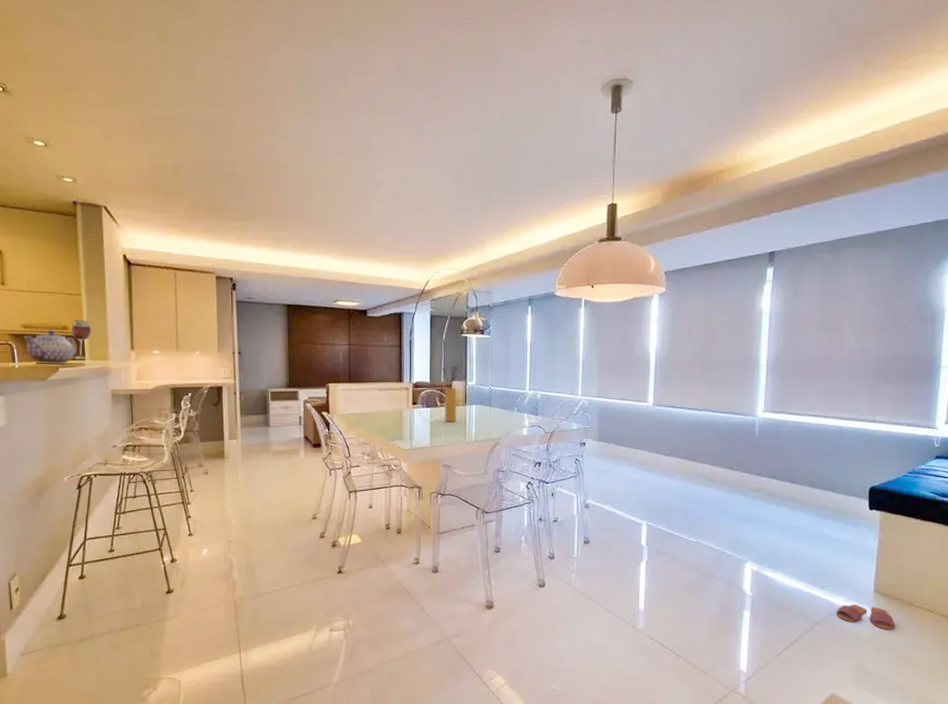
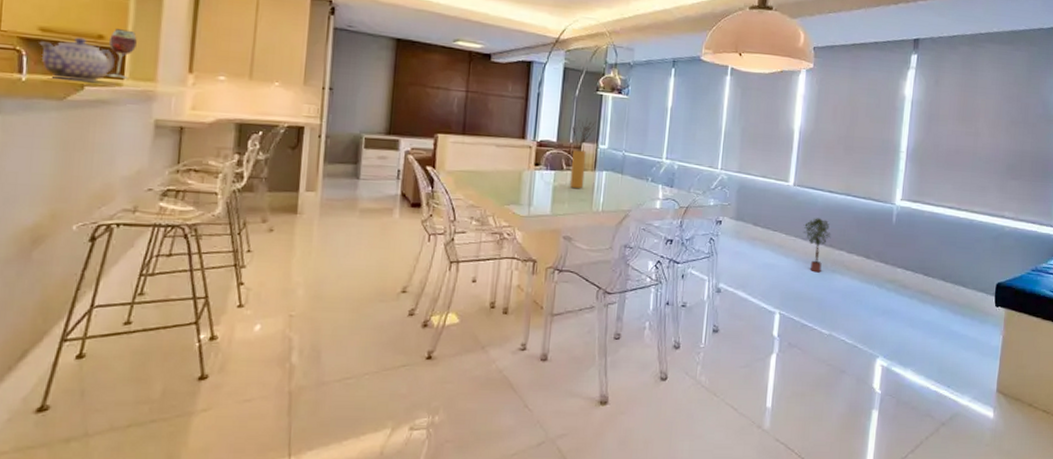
potted tree: none [665,434,693,485] -> present [803,218,831,273]
slippers: present [836,603,896,630] -> none [961,404,1015,432]

